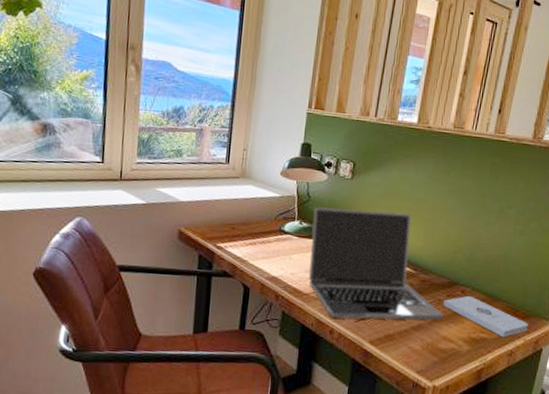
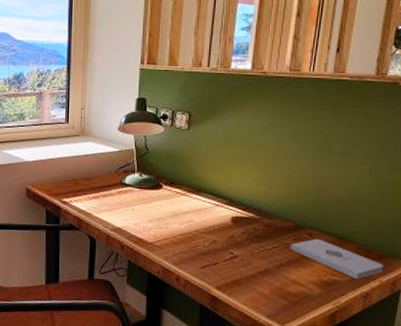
laptop: present [309,207,444,321] -> none [151,158,291,266]

